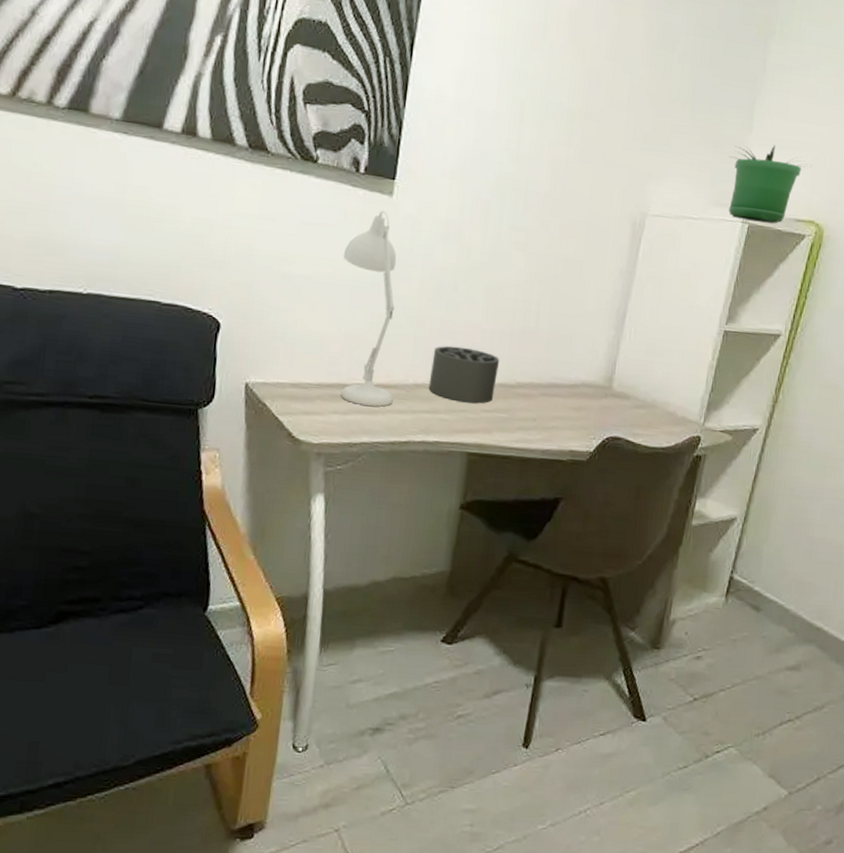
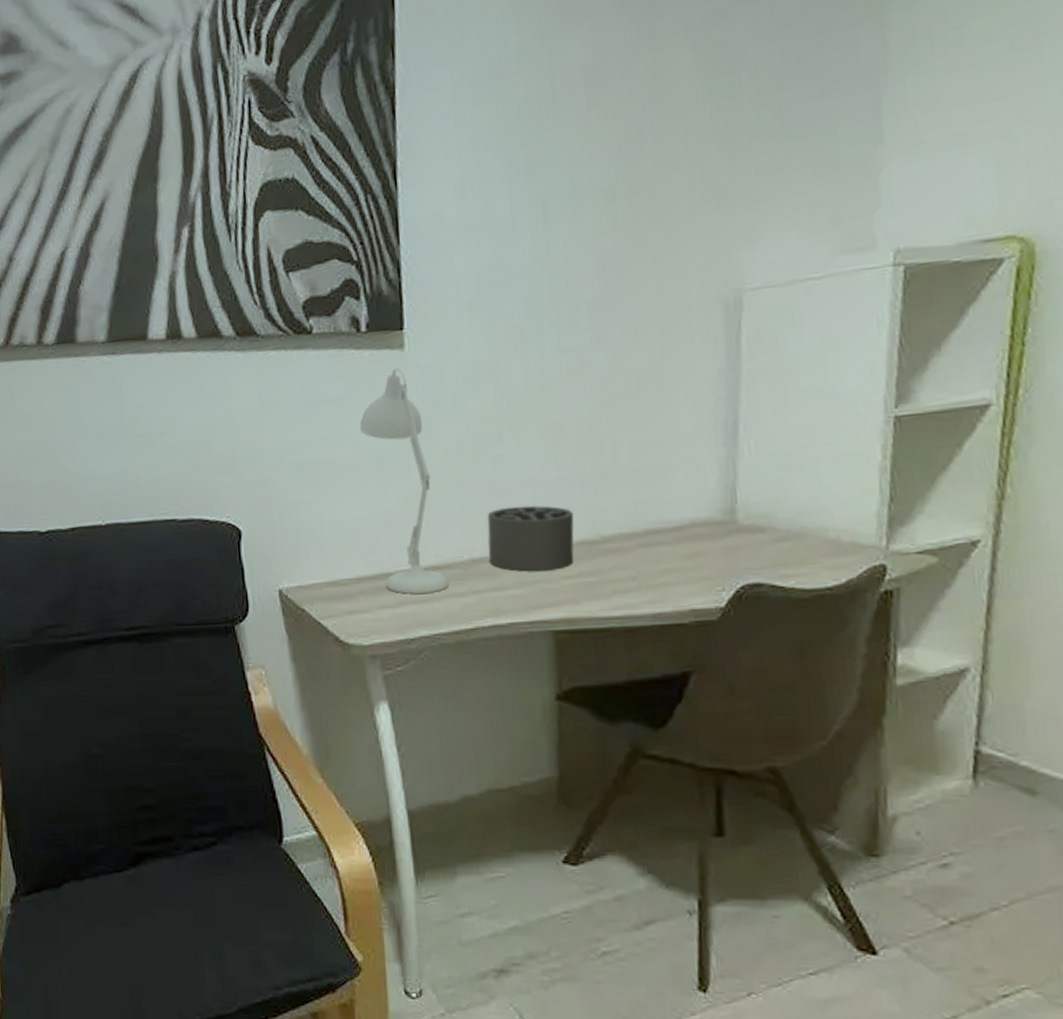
planter: present [729,145,812,224] -> none [854,148,995,263]

